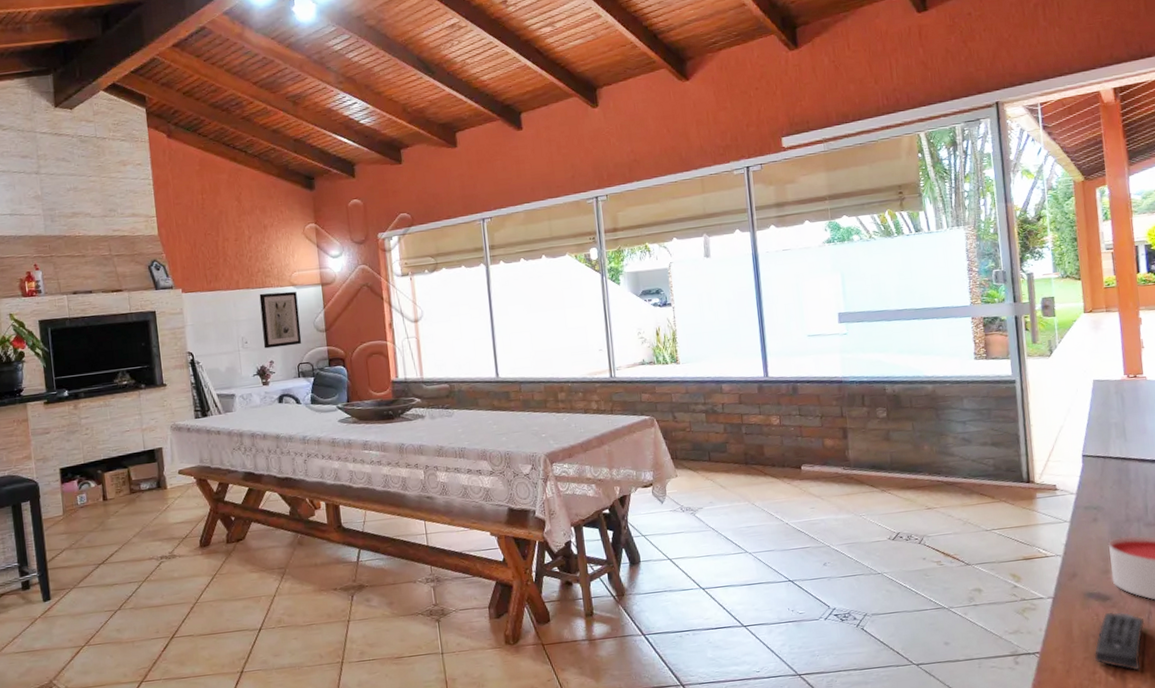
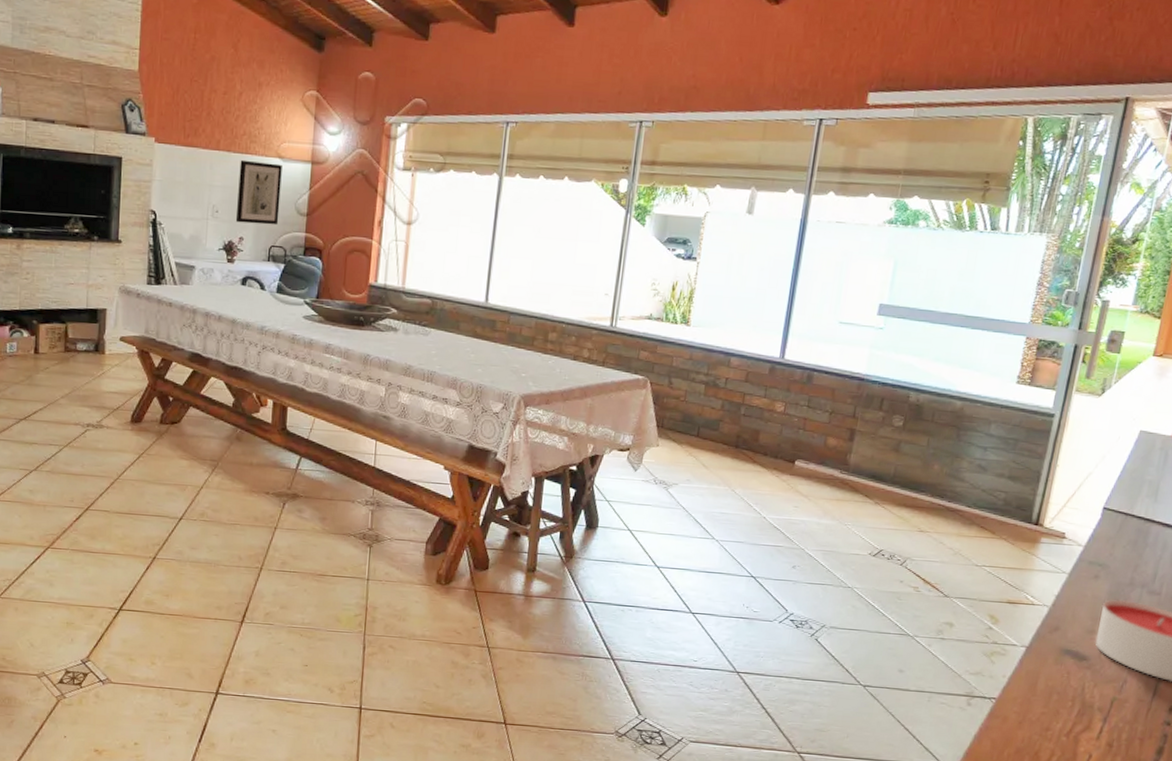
remote control: present [1094,611,1145,671] -> none [1051,672,1116,736]

